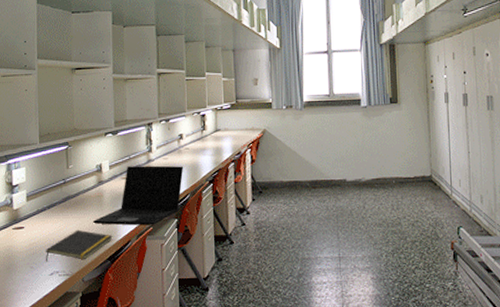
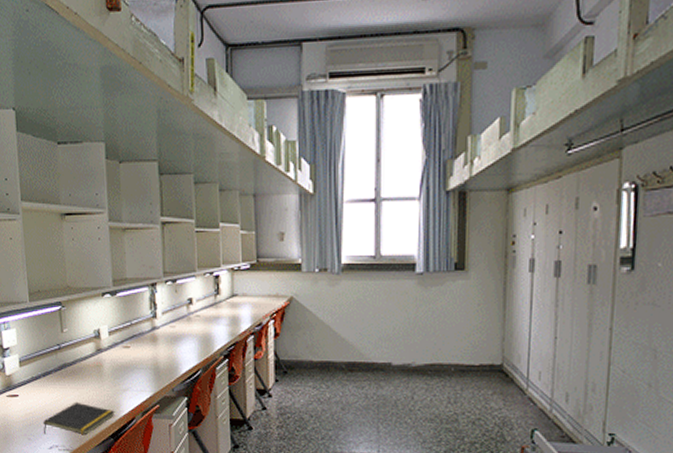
laptop: present [92,165,184,226] -> none [92,333,194,402]

